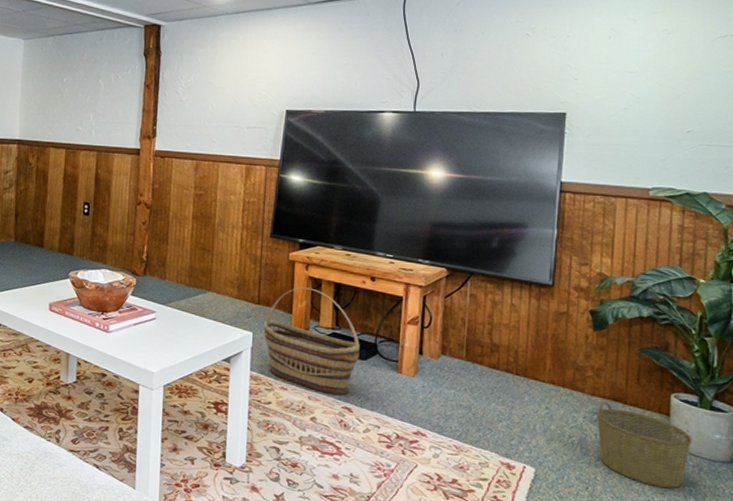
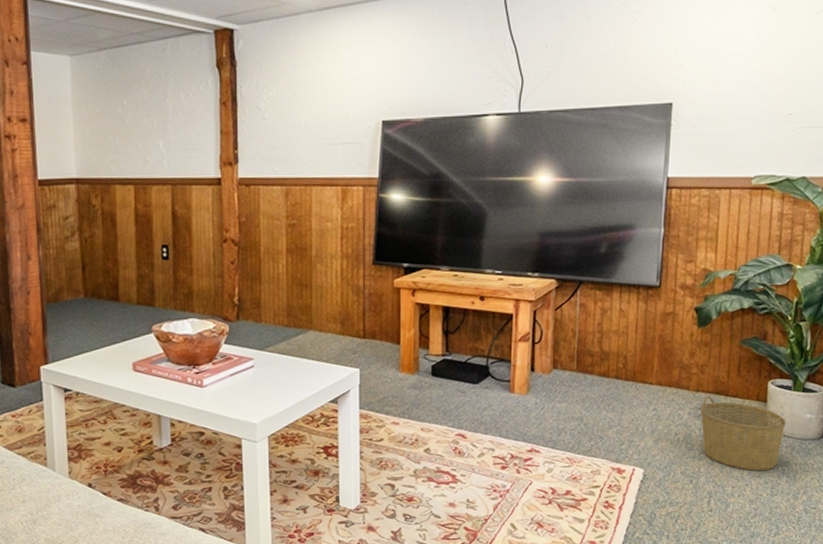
basket: present [264,287,360,396] -> none [371,314,471,424]

